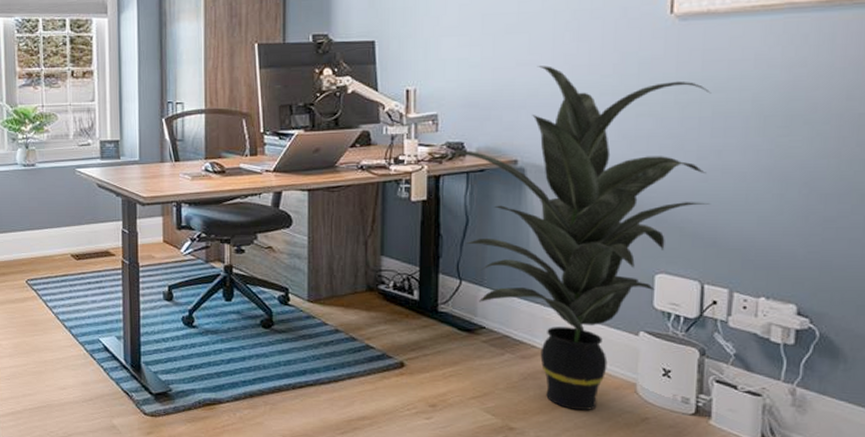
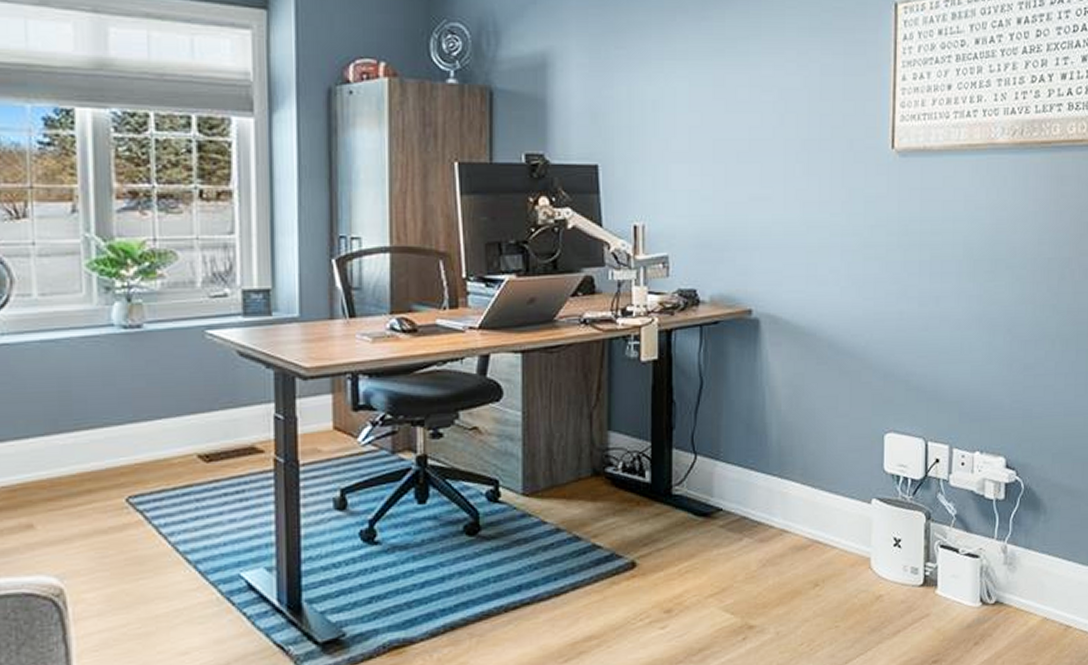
indoor plant: present [441,66,711,411] -> none [673,201,930,596]

